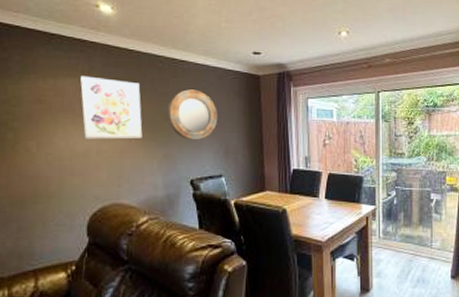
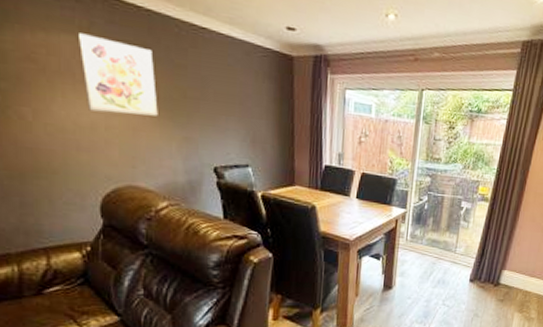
home mirror: present [166,89,218,141] -> none [185,64,245,125]

